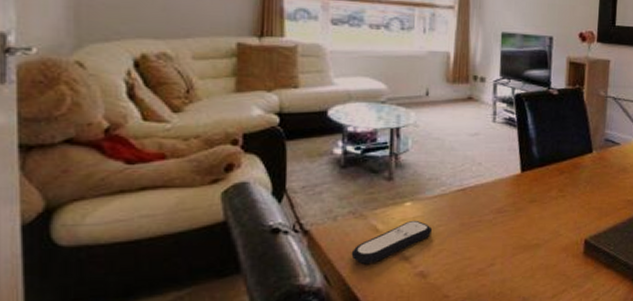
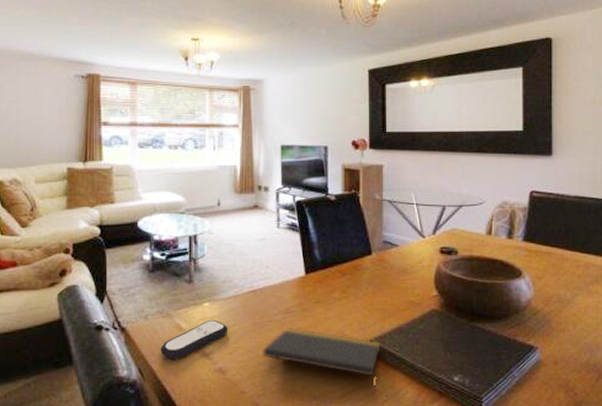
notepad: none [470,228,595,290] -> present [263,328,381,391]

